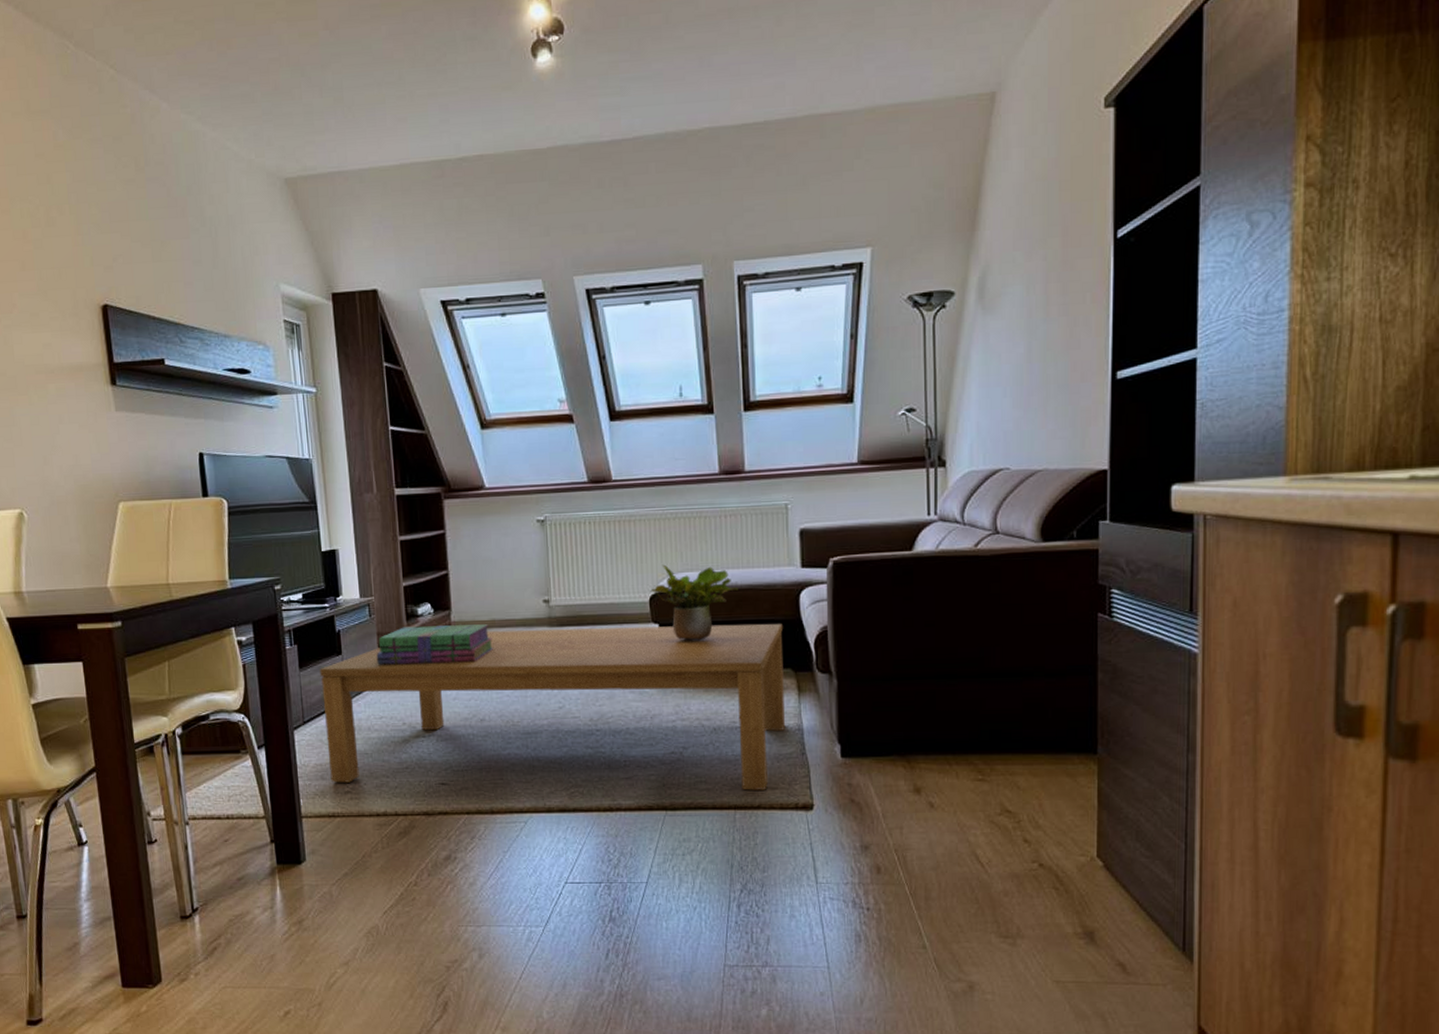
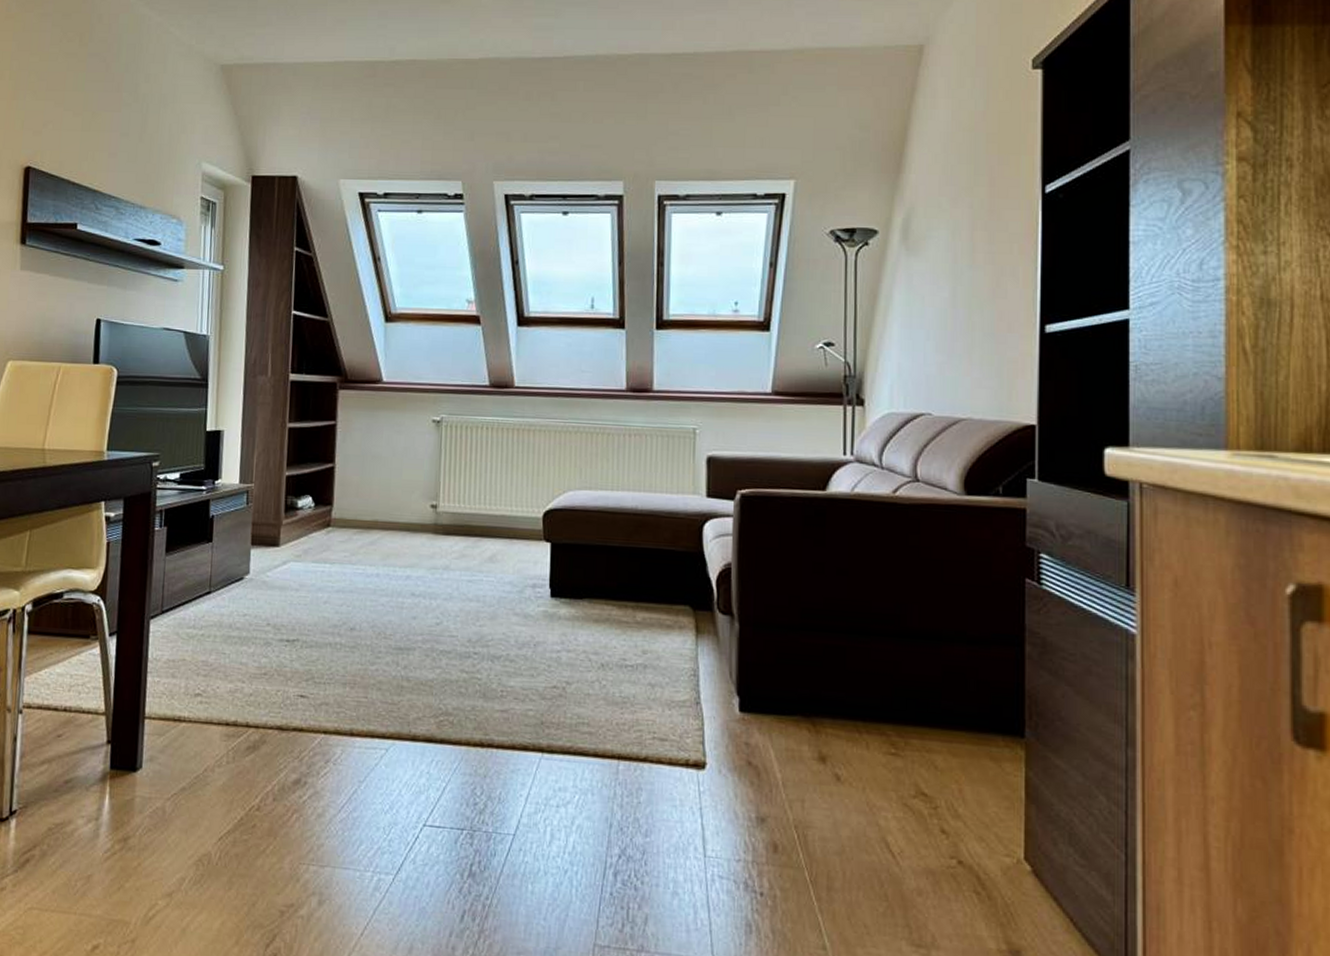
coffee table: present [320,623,786,791] -> none [182,532,683,741]
stack of books: present [376,624,493,665] -> none [248,519,373,564]
potted plant: present [650,564,738,641] -> none [545,479,638,565]

